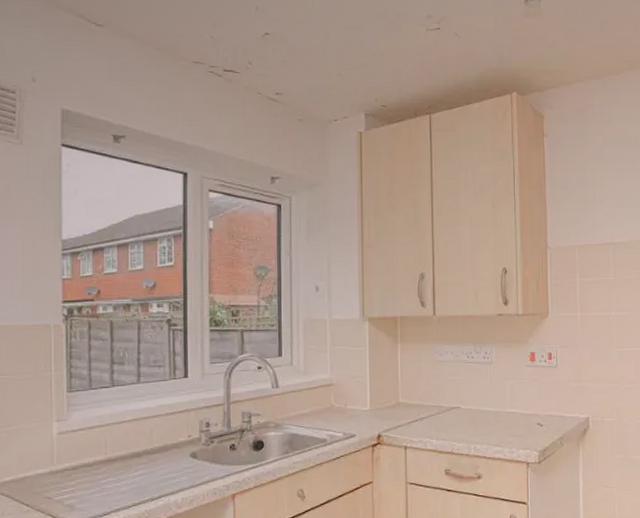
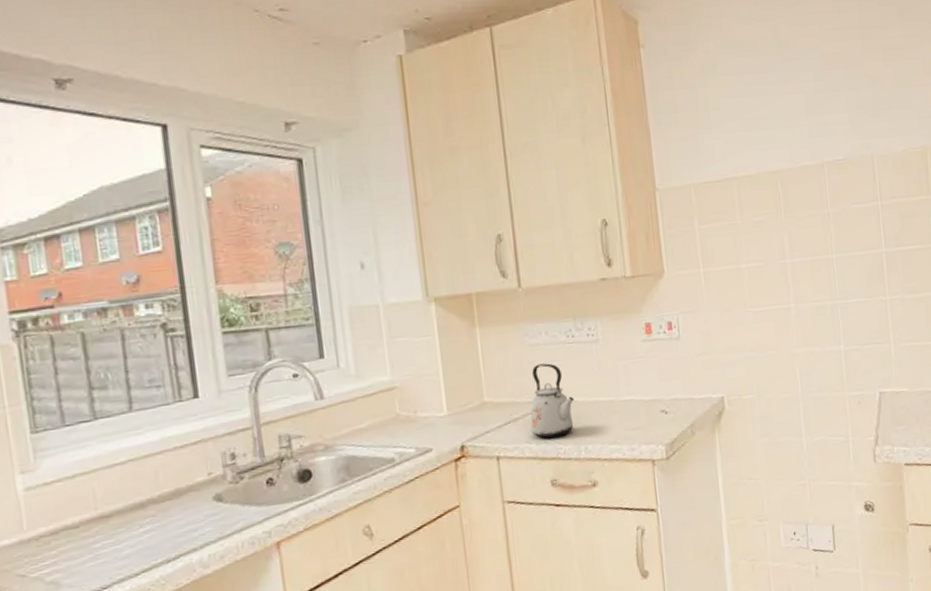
kettle: none [433,377,469,436] -> present [530,363,575,438]

